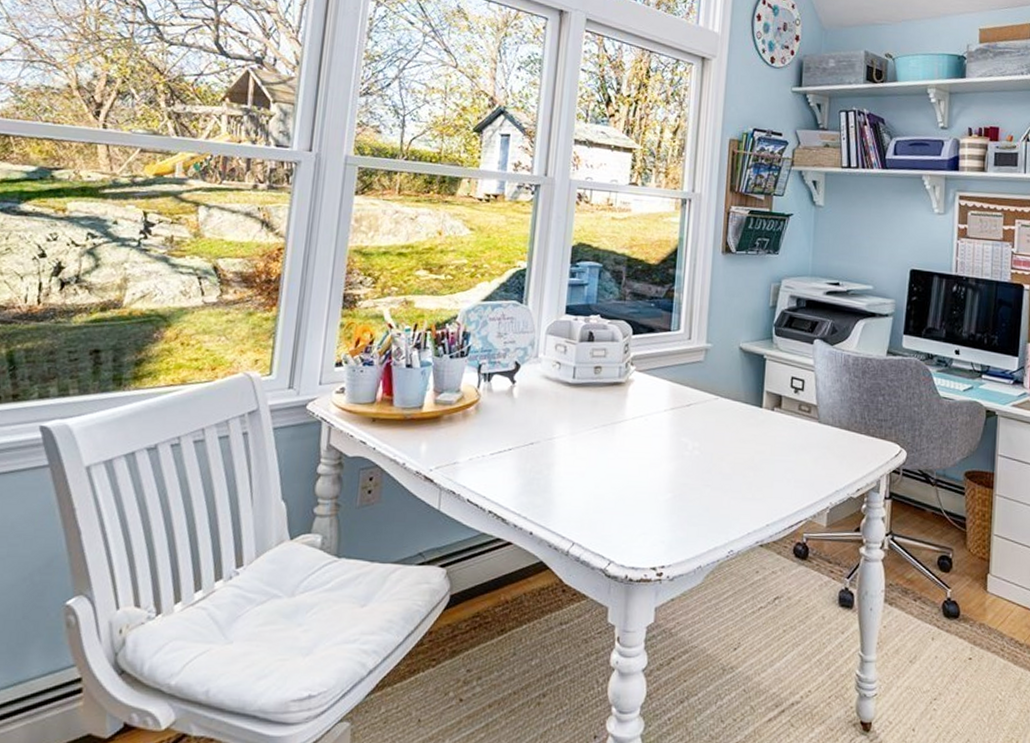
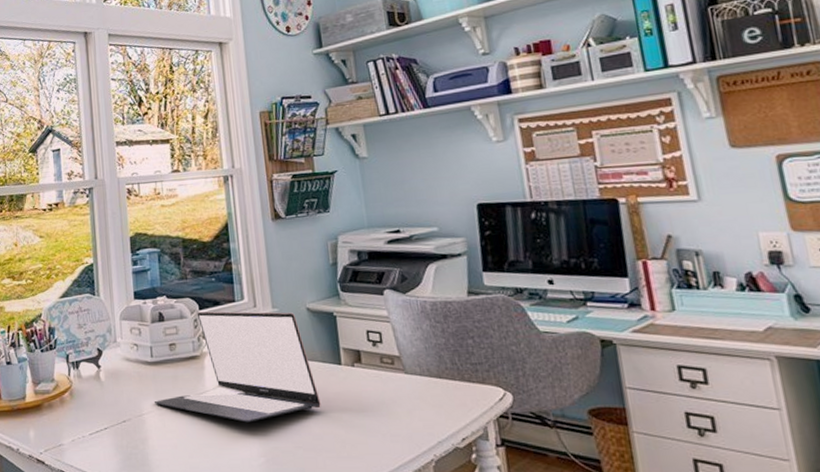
laptop: none [567,337,736,457] -> present [154,311,321,423]

